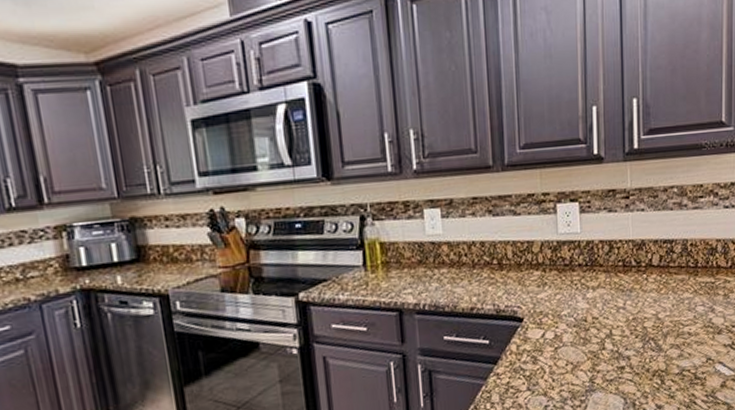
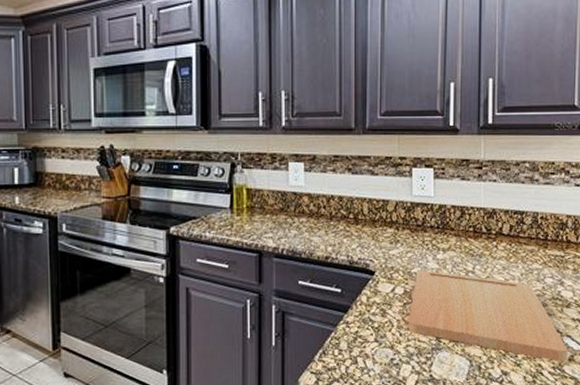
cutting board: none [560,311,720,389] -> present [408,269,567,361]

